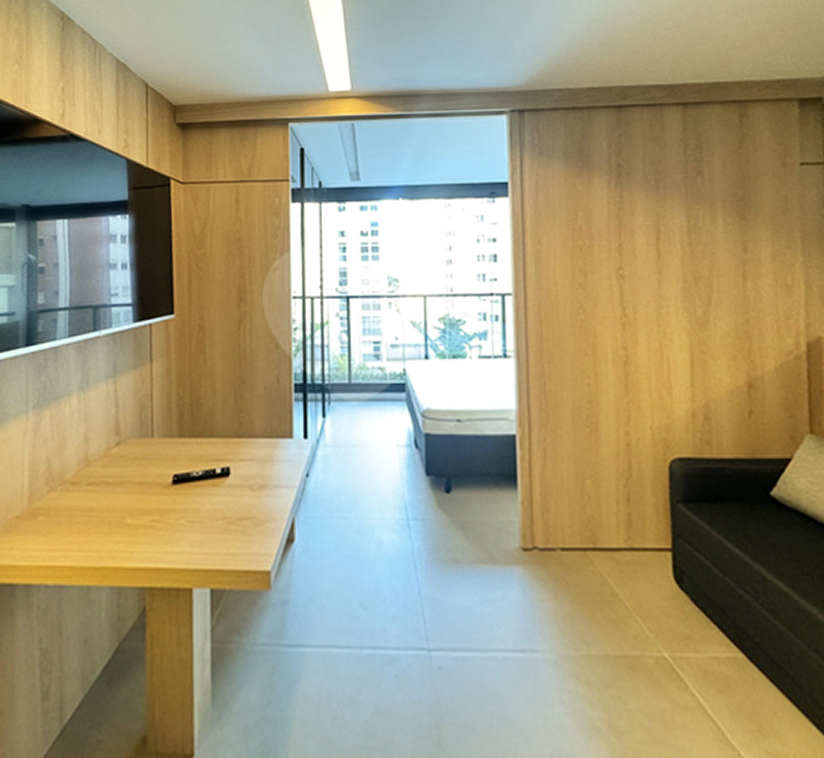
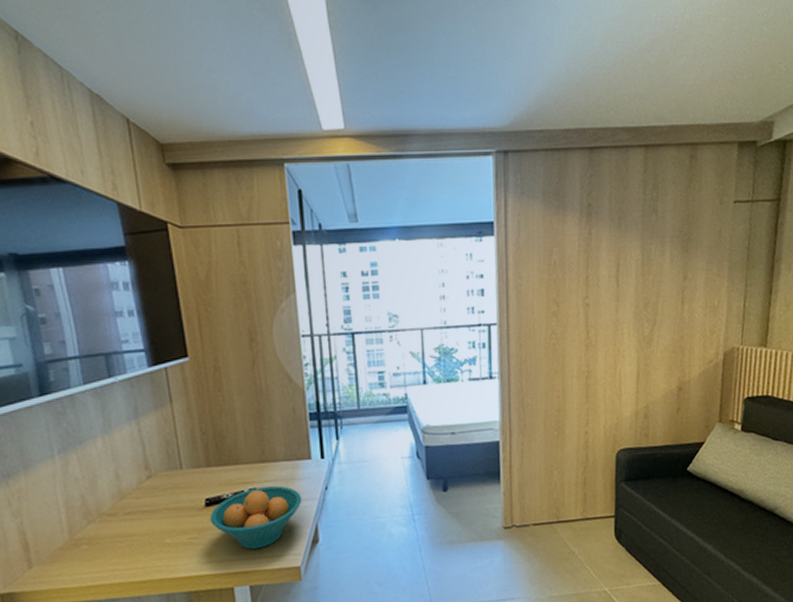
fruit bowl: none [176,465,279,542] -> present [210,486,302,549]

